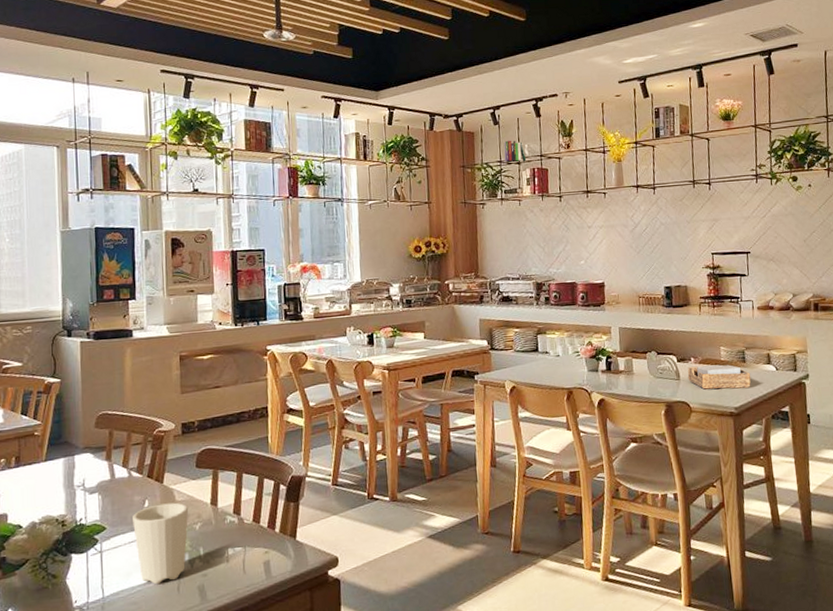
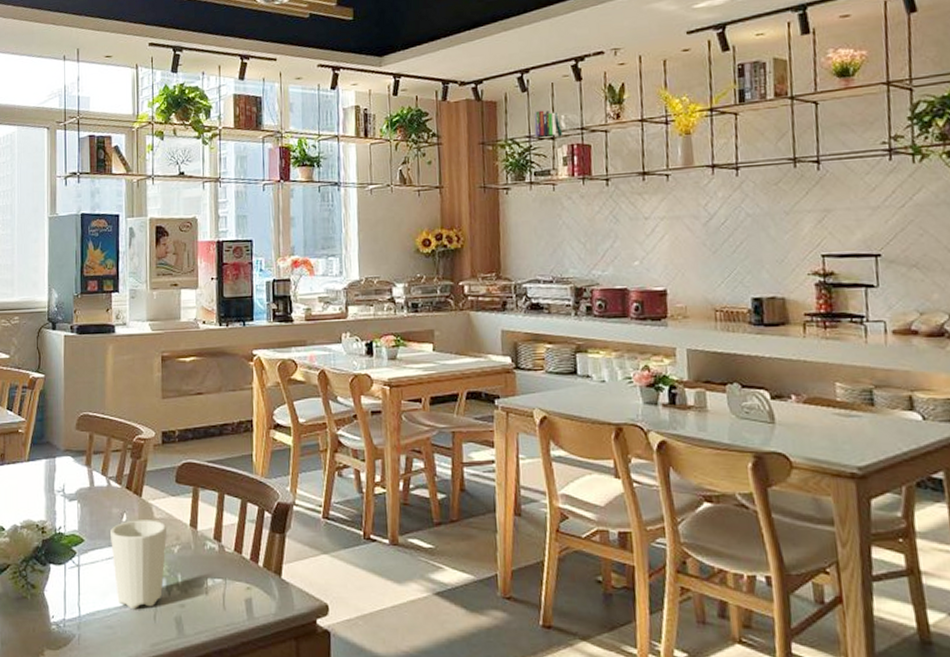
napkin holder: present [687,364,751,390] -> none [785,406,884,443]

